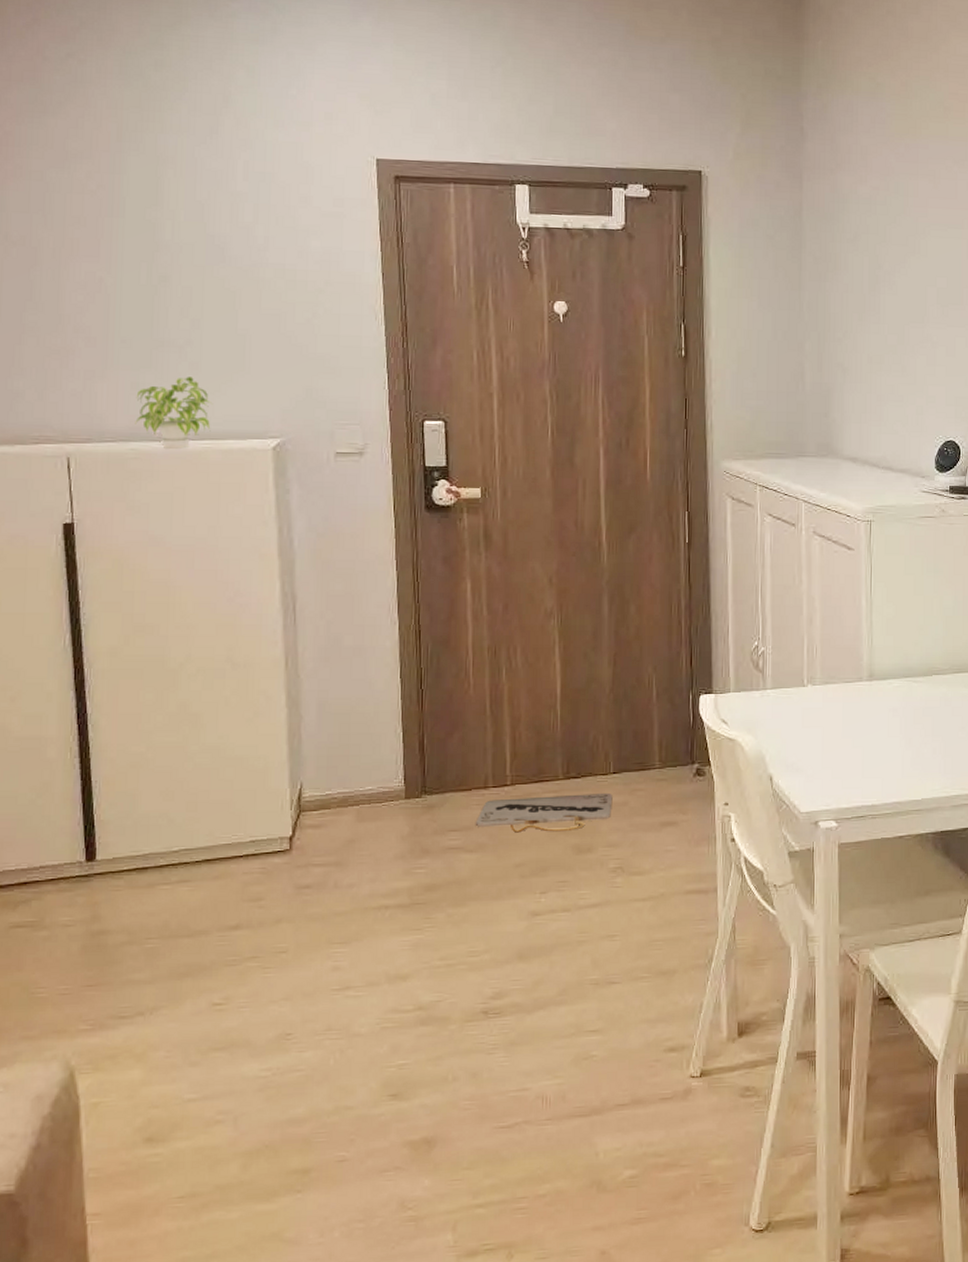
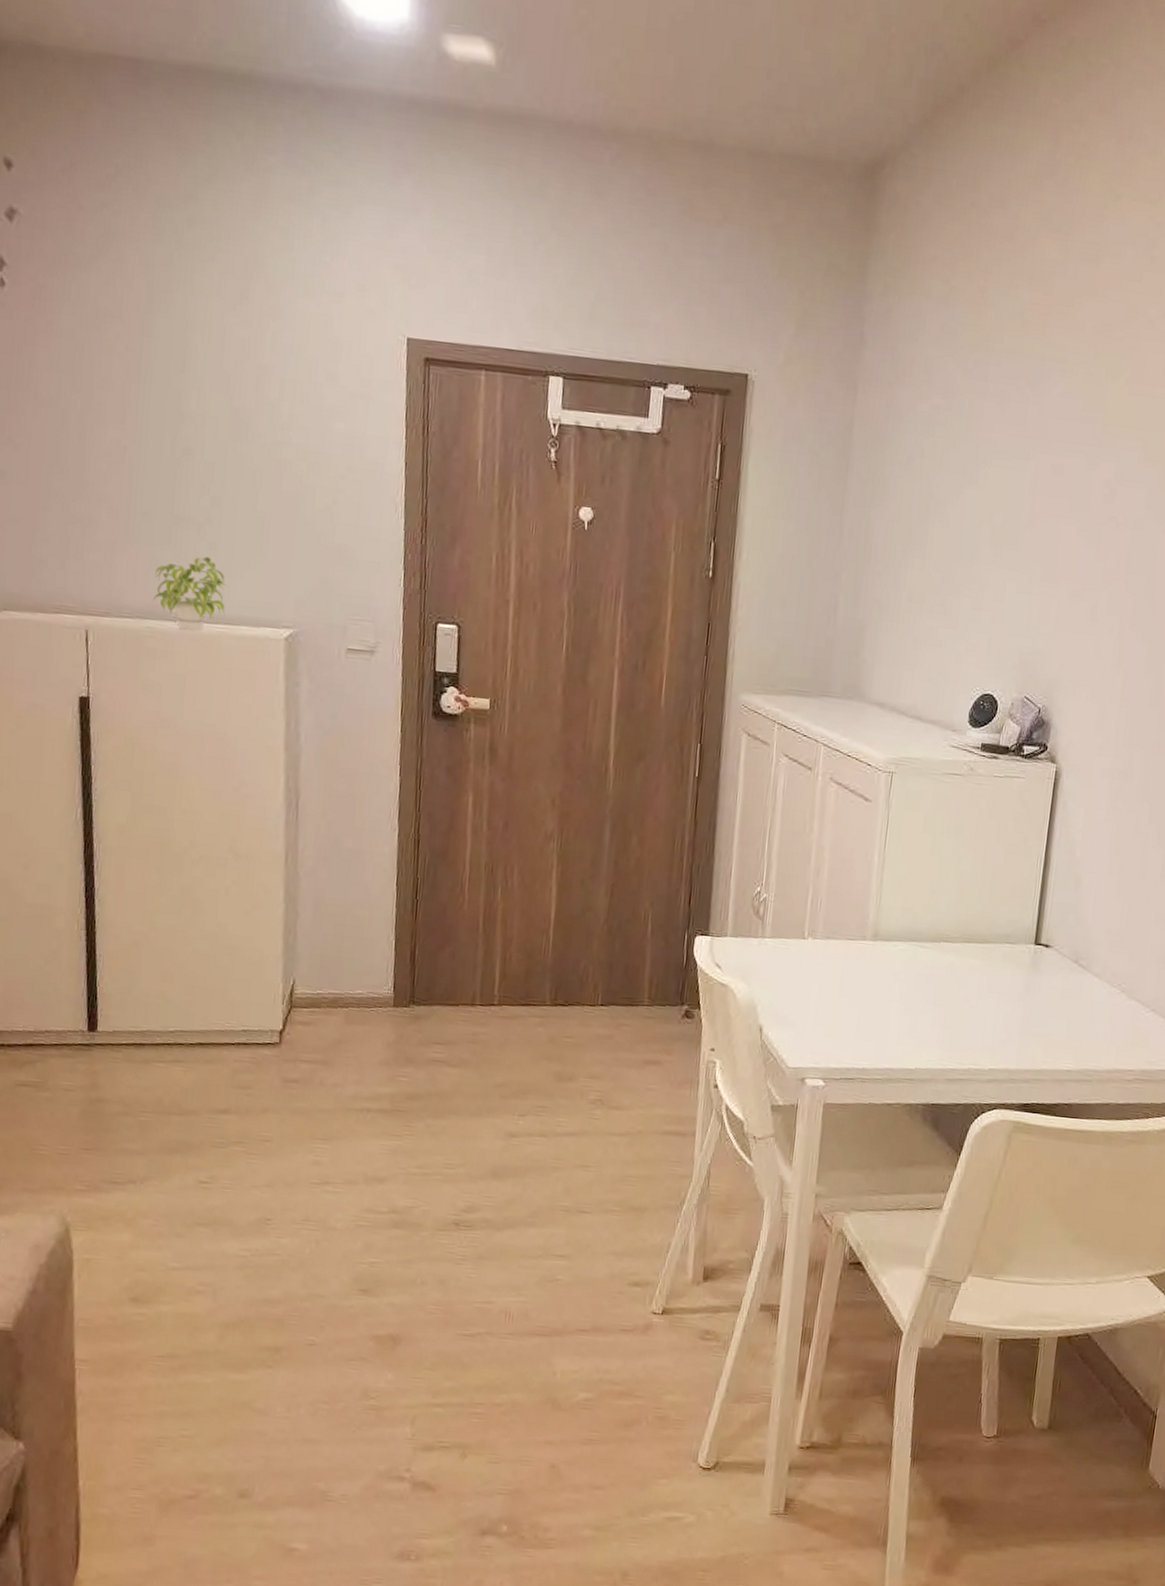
welcome sign: present [475,794,613,833] -> none [460,1017,599,1058]

